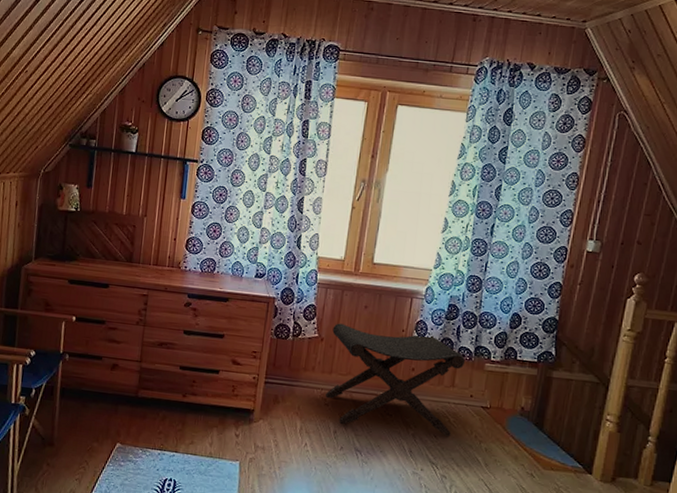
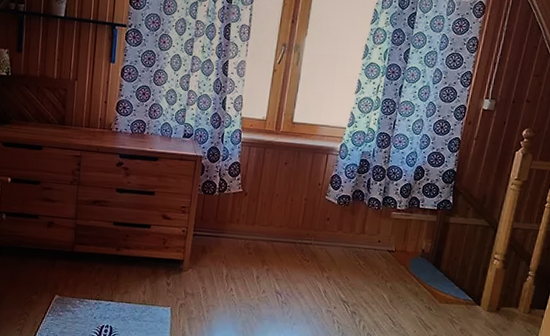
footstool: present [326,323,466,436] -> none [249,178,375,278]

